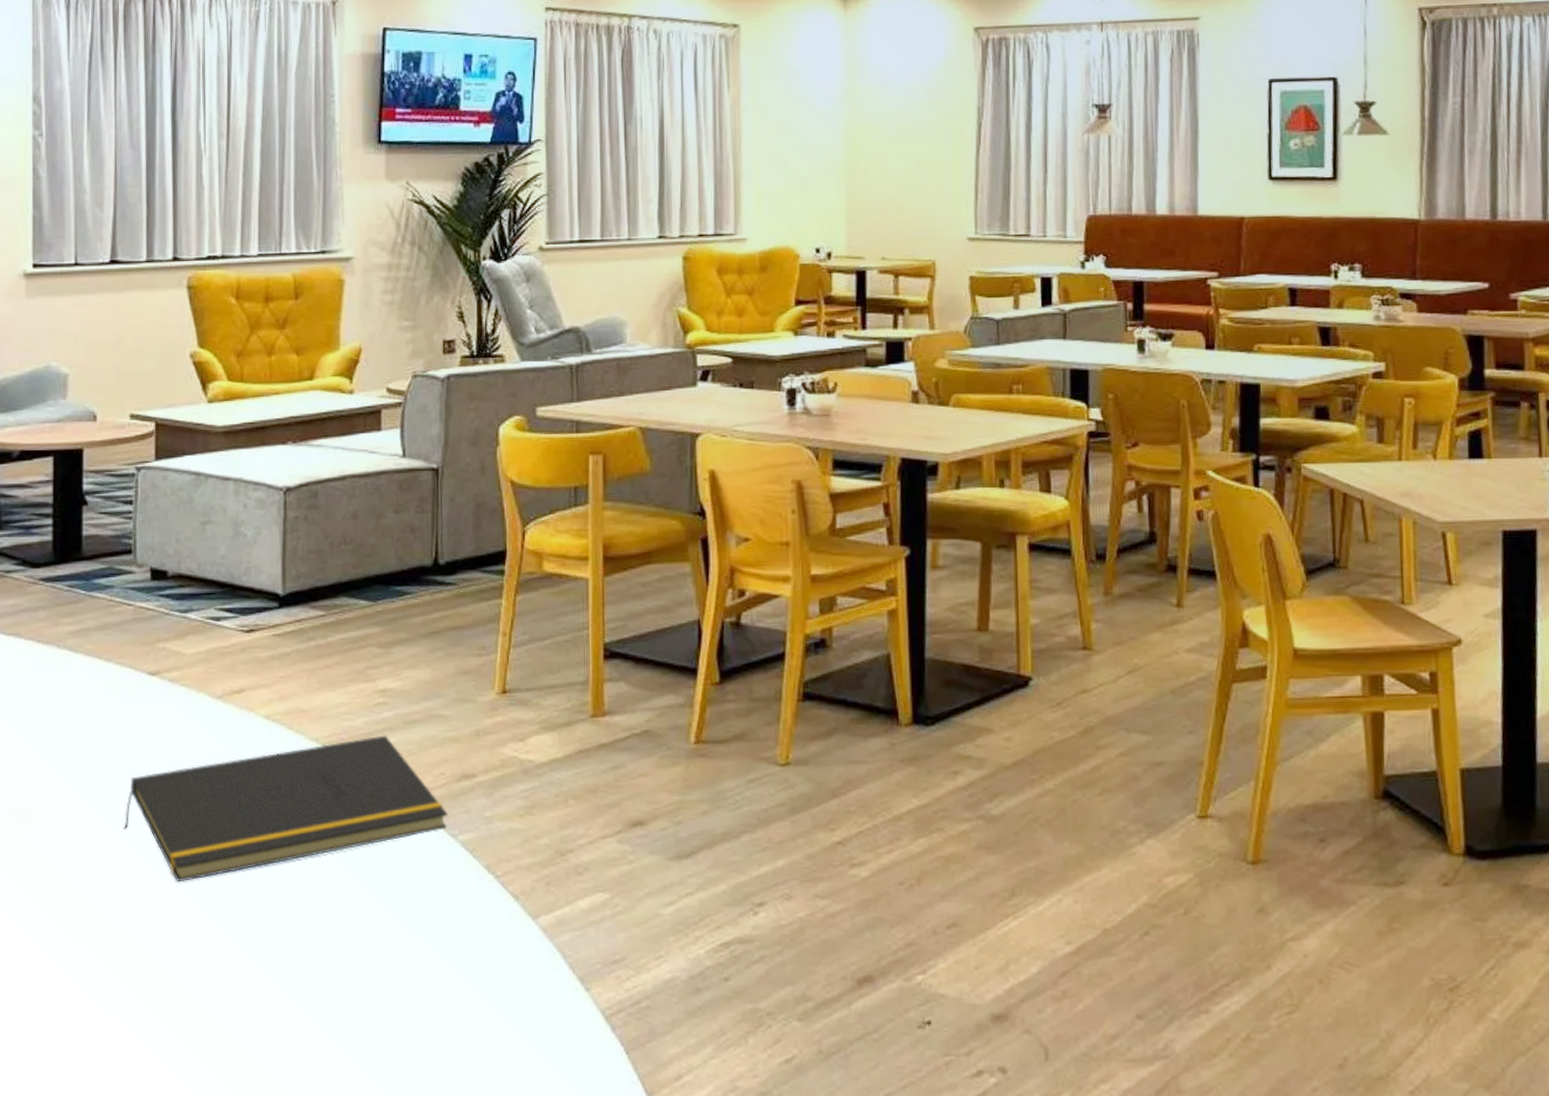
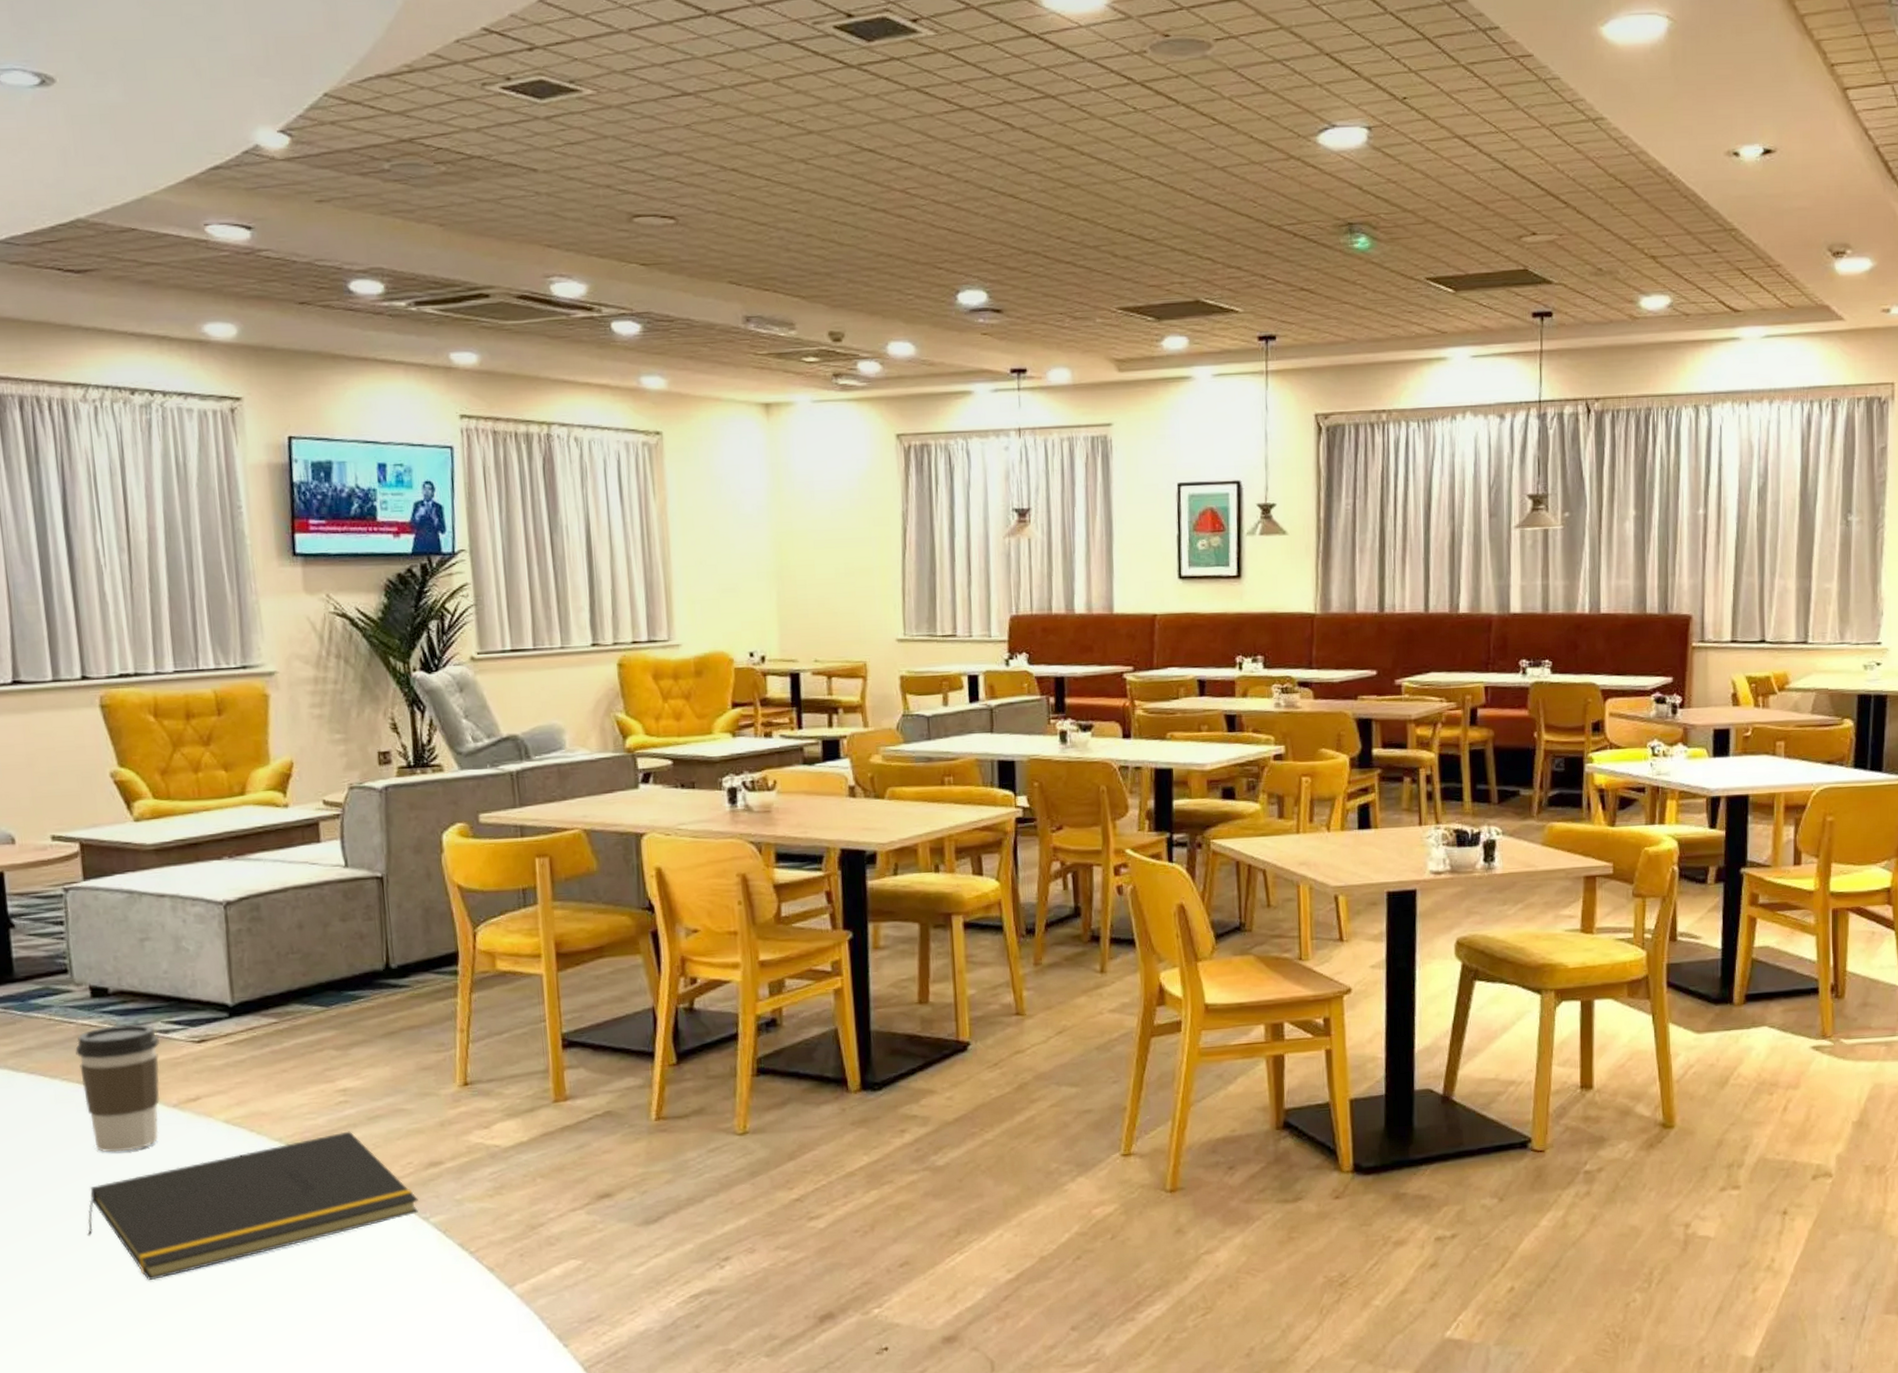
coffee cup: none [131,609,210,743] -> present [75,1024,160,1152]

